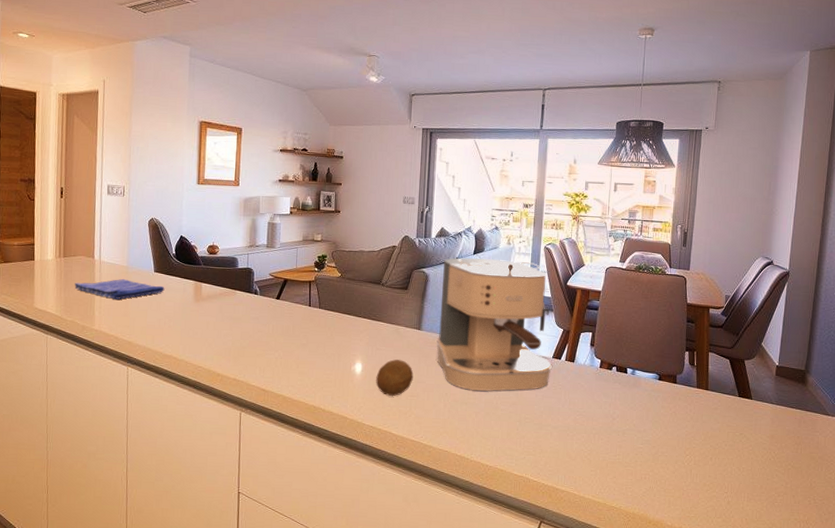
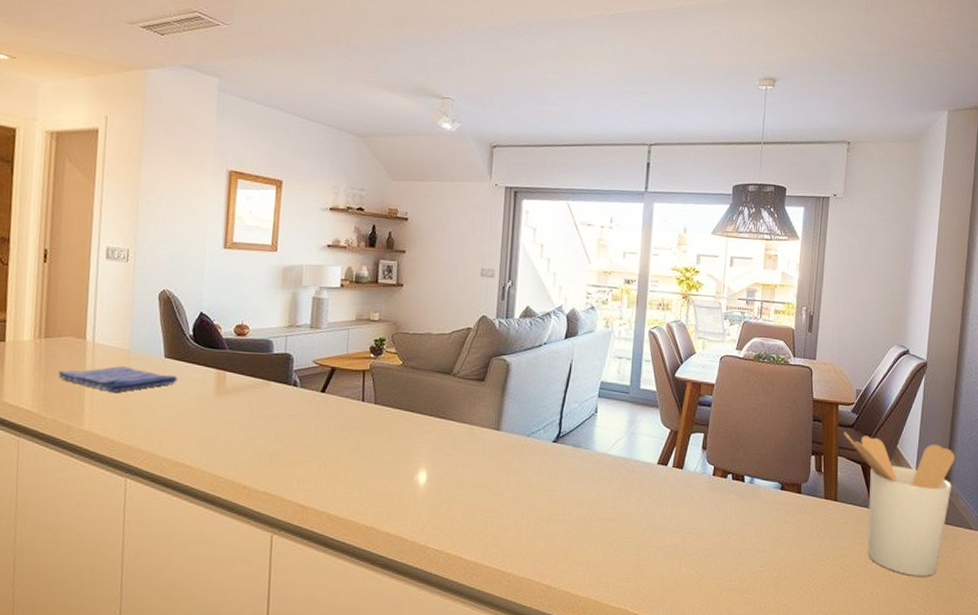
fruit: present [376,359,414,396] -> none [444,467,490,512]
coffee maker: present [436,257,553,391] -> none [518,342,658,505]
utensil holder: none [714,331,814,455] -> present [844,432,955,576]

